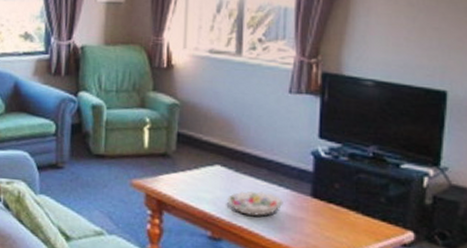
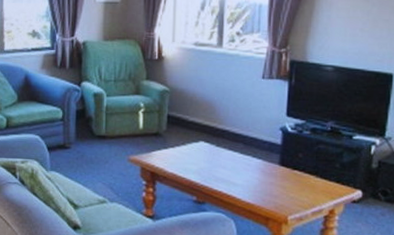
decorative bowl: present [227,191,283,216] -> none [210,162,256,183]

